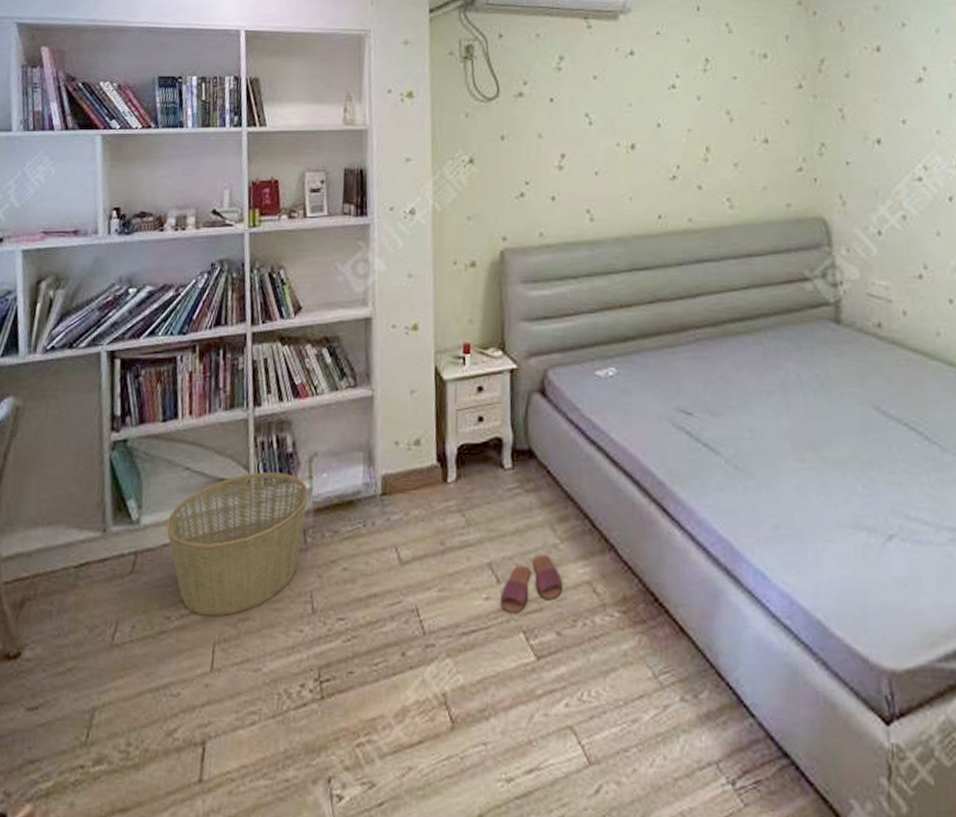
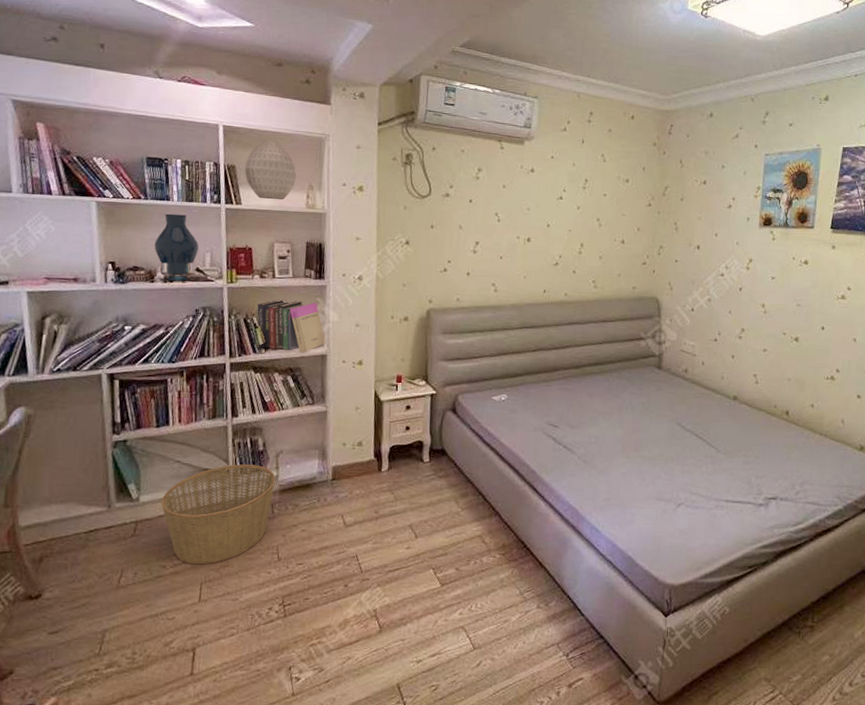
vase: none [164,143,217,229] -> present [154,213,199,282]
vase: none [269,43,331,117] -> present [244,139,297,201]
books: none [281,245,371,316] -> present [254,299,326,353]
slippers: present [500,554,562,613] -> none [417,518,461,557]

